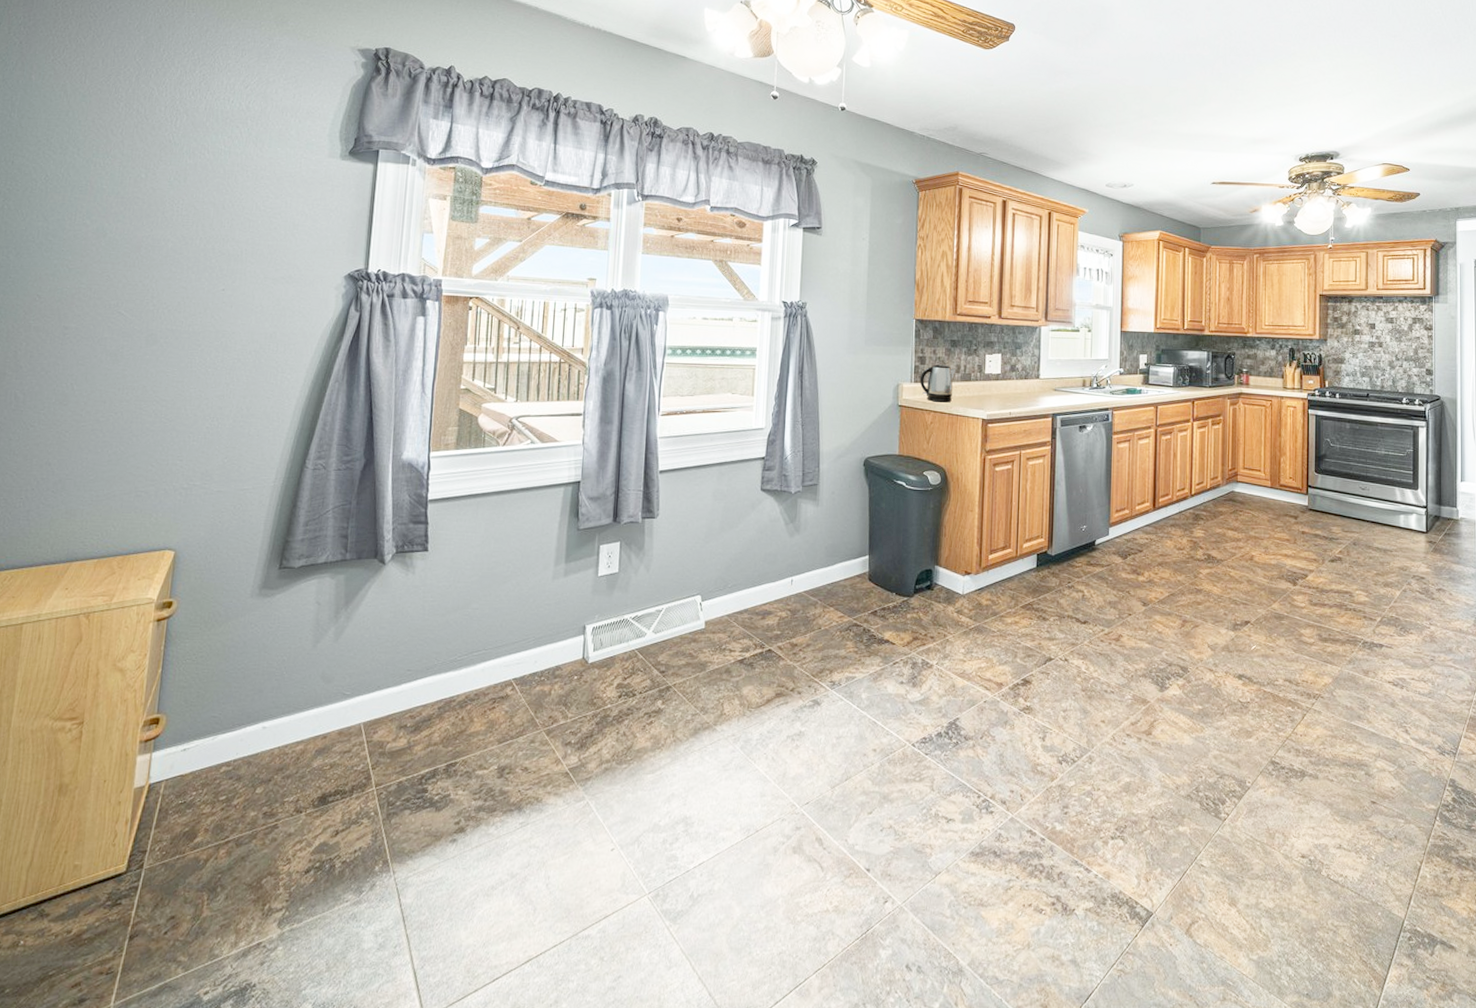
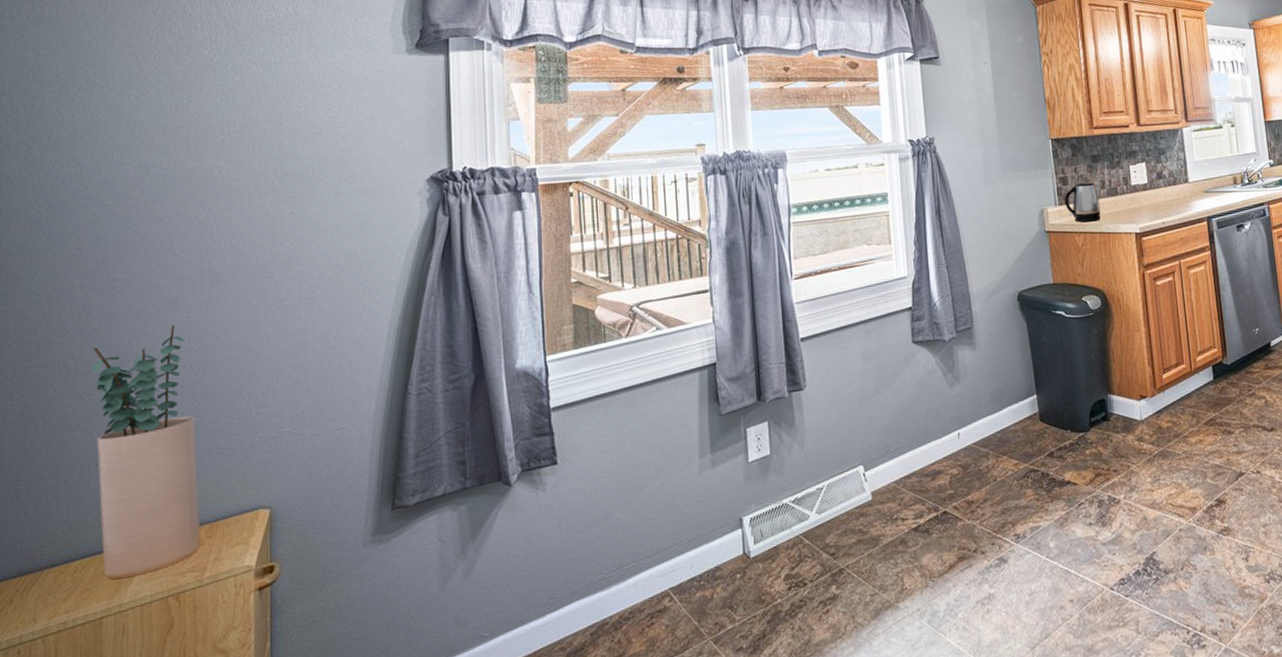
vase: none [28,375,121,593] -> present [92,325,201,580]

